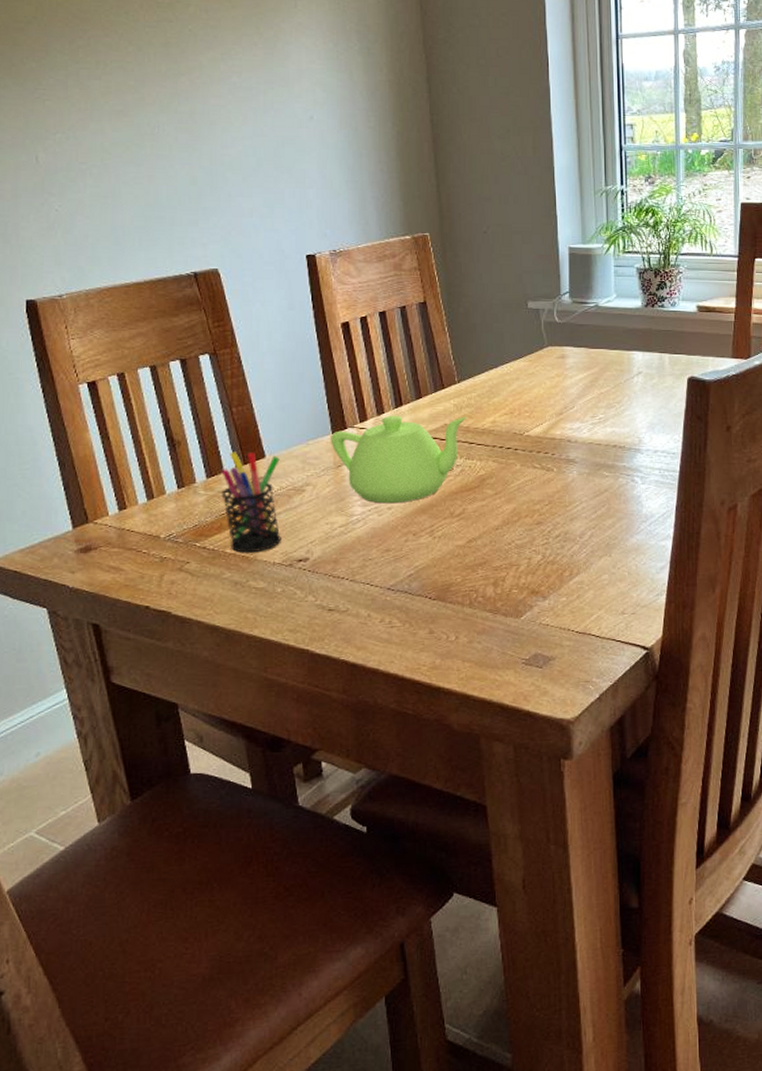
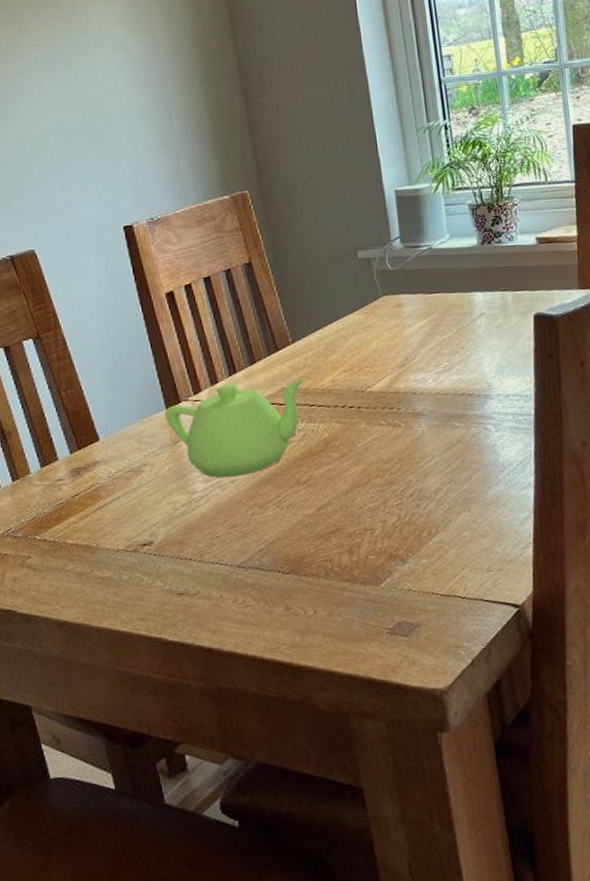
pen holder: present [221,452,281,553] -> none [56,435,123,542]

